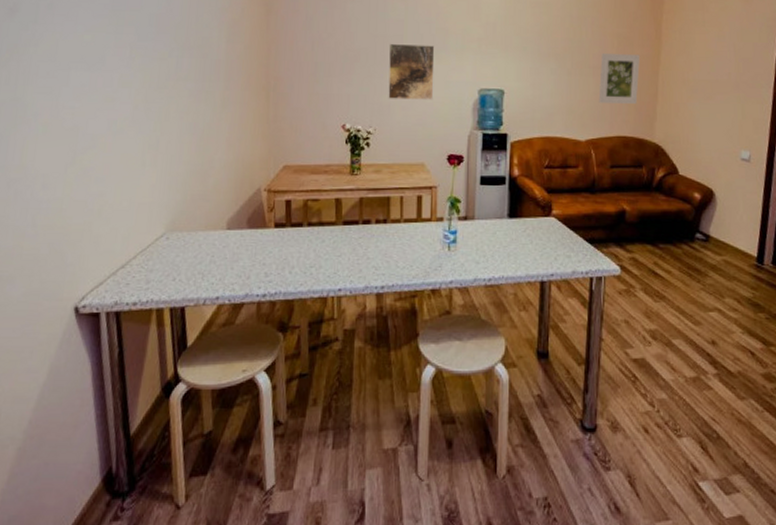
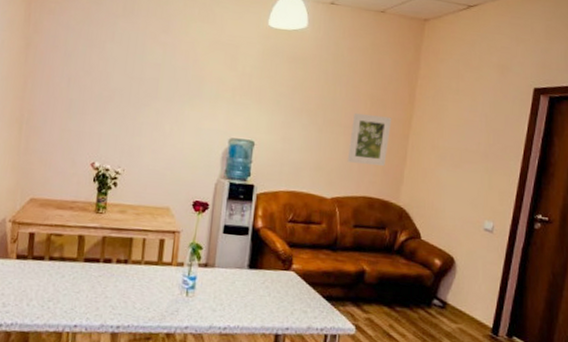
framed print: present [388,43,435,100] -> none [139,86,190,146]

